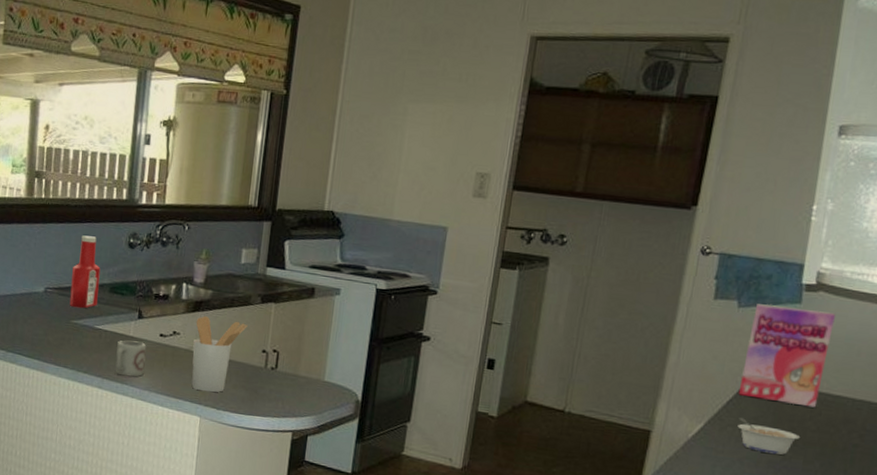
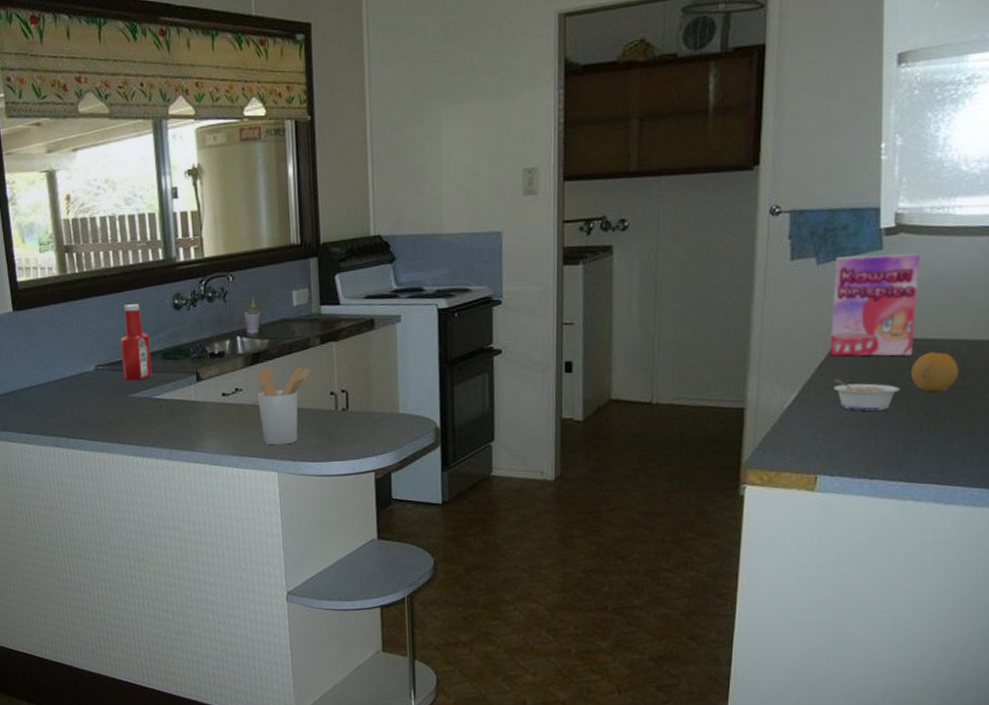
cup: present [115,340,147,377] -> none [179,405,212,443]
fruit: none [811,407,858,446] -> present [910,351,959,393]

